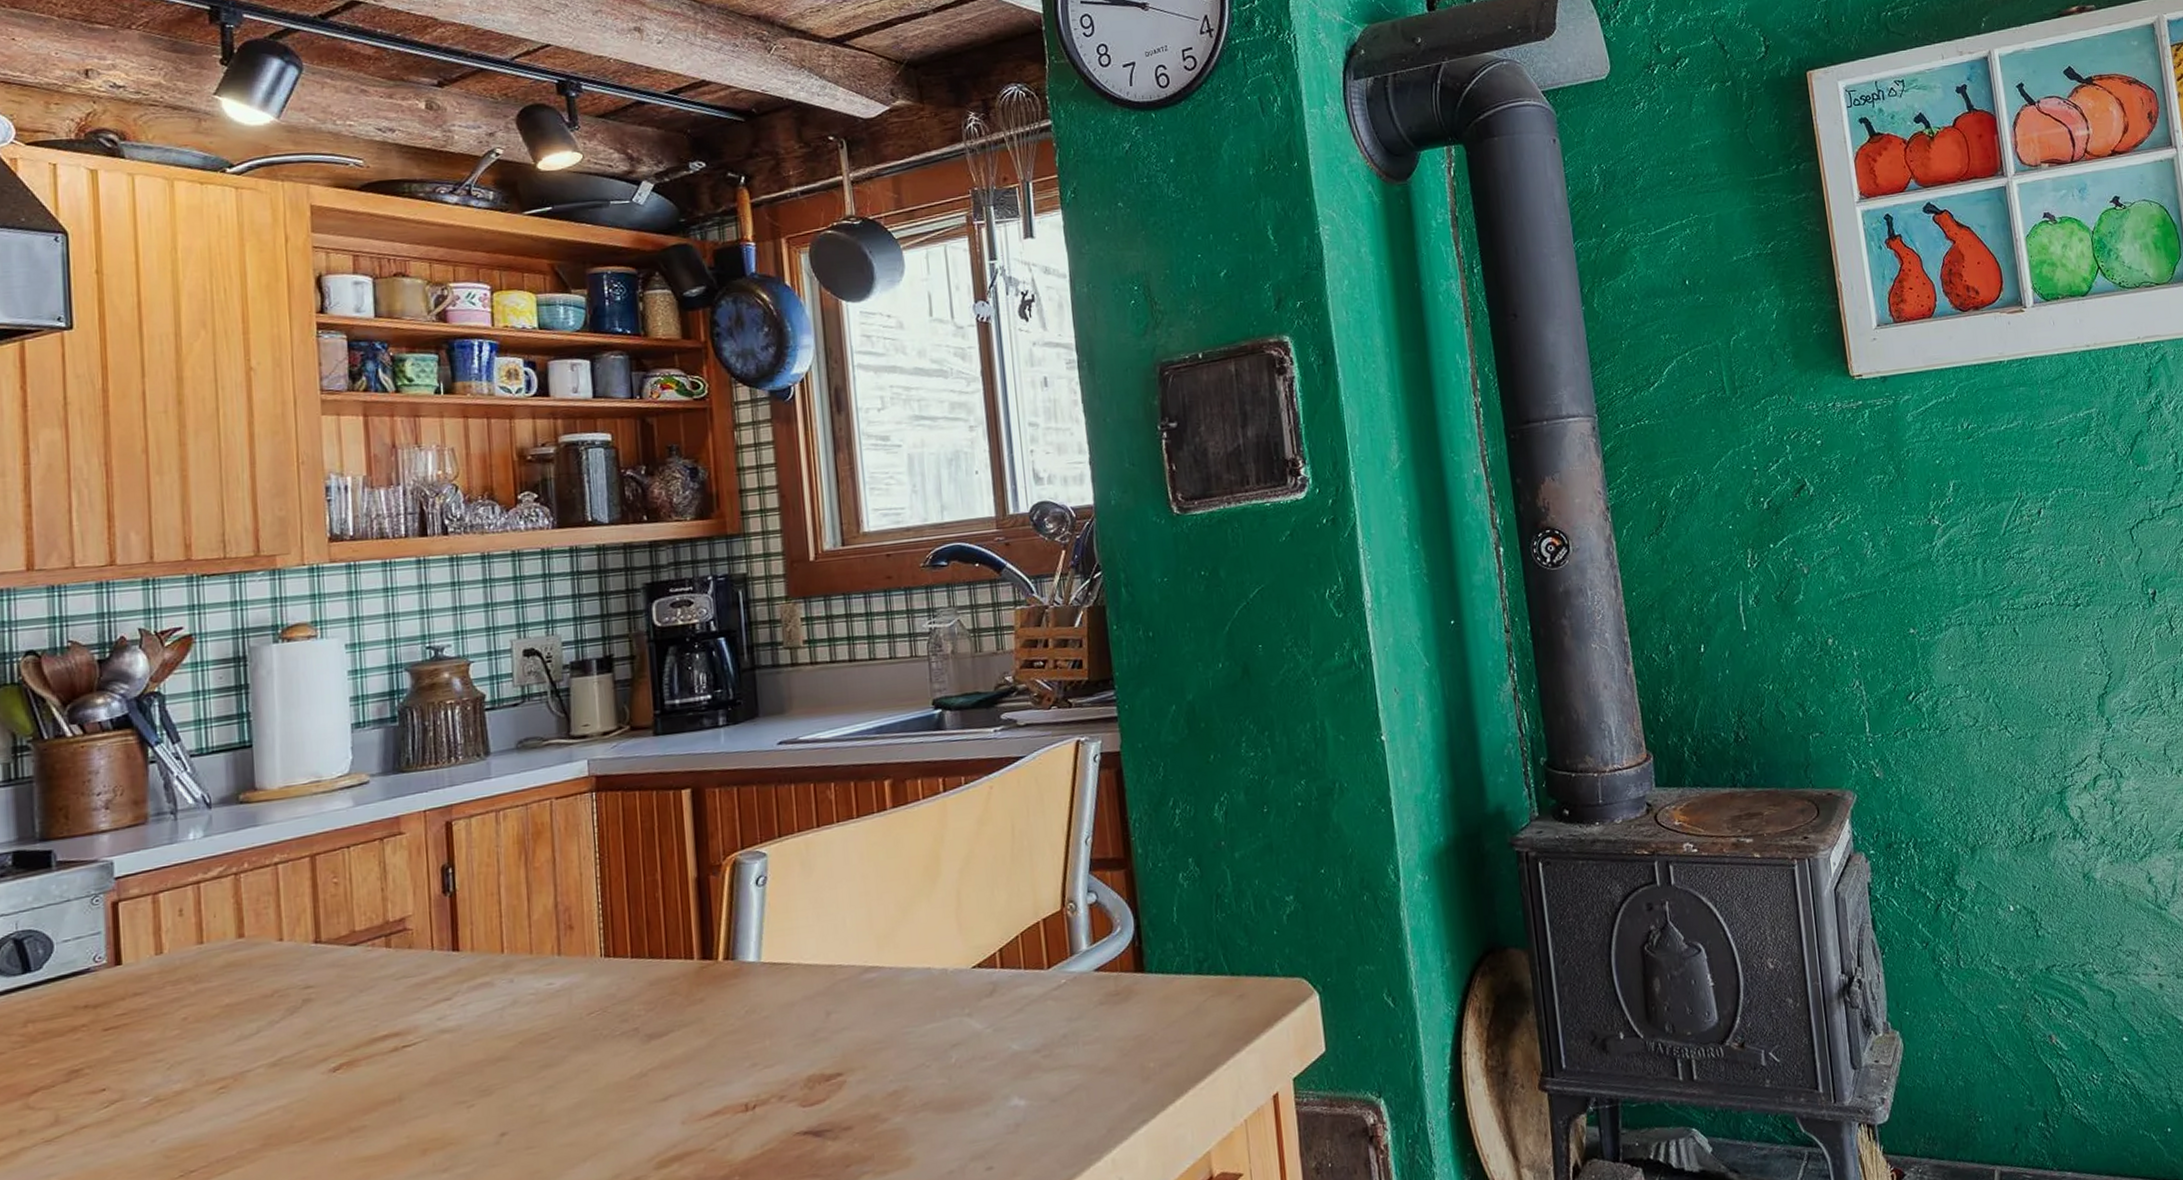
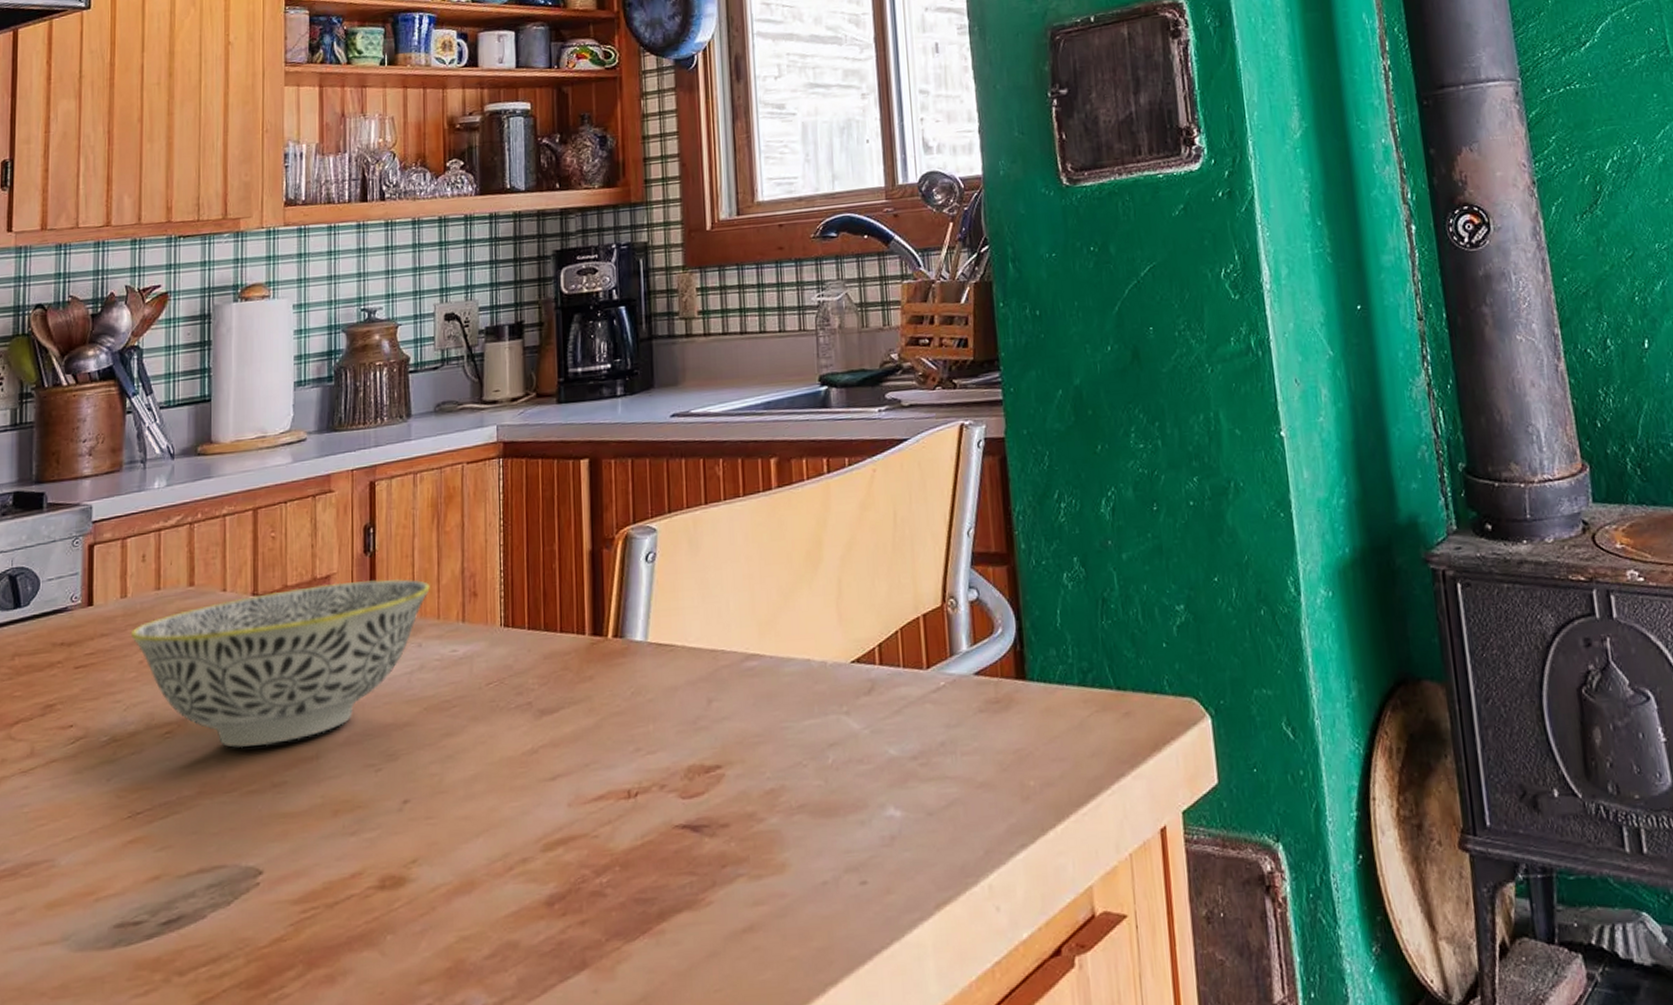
bowl: none [169,916,520,1097] -> present [130,578,430,748]

